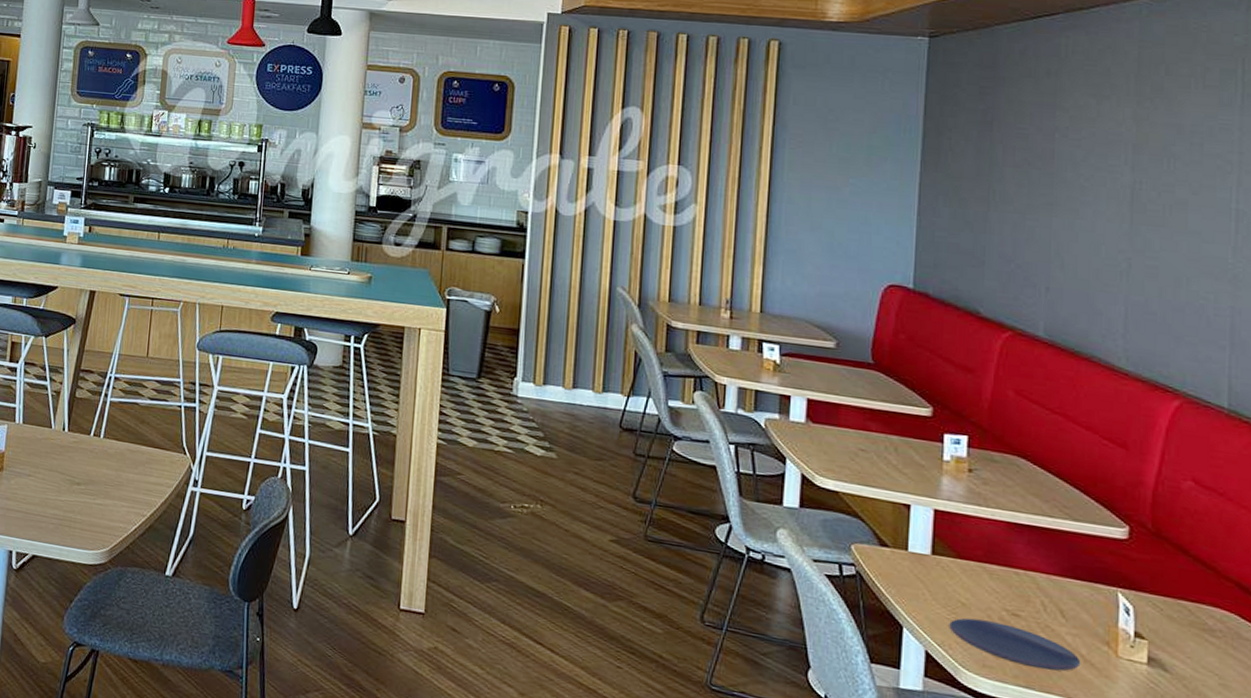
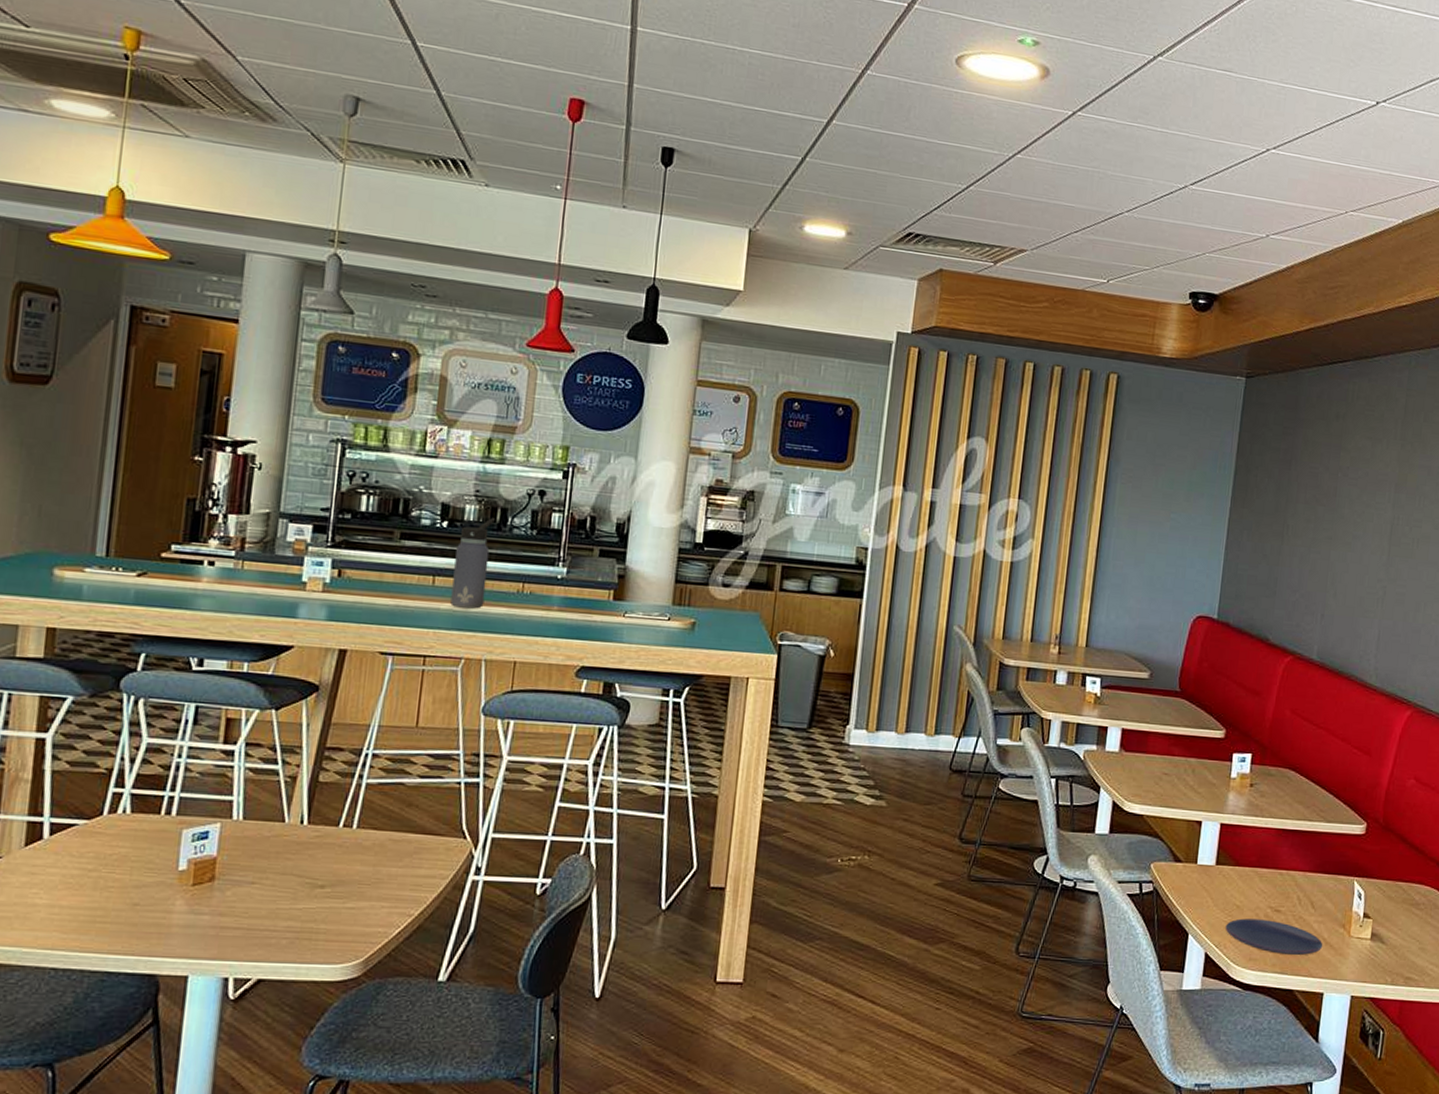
water bottle: none [172,185,205,261] -> present [450,518,495,610]

